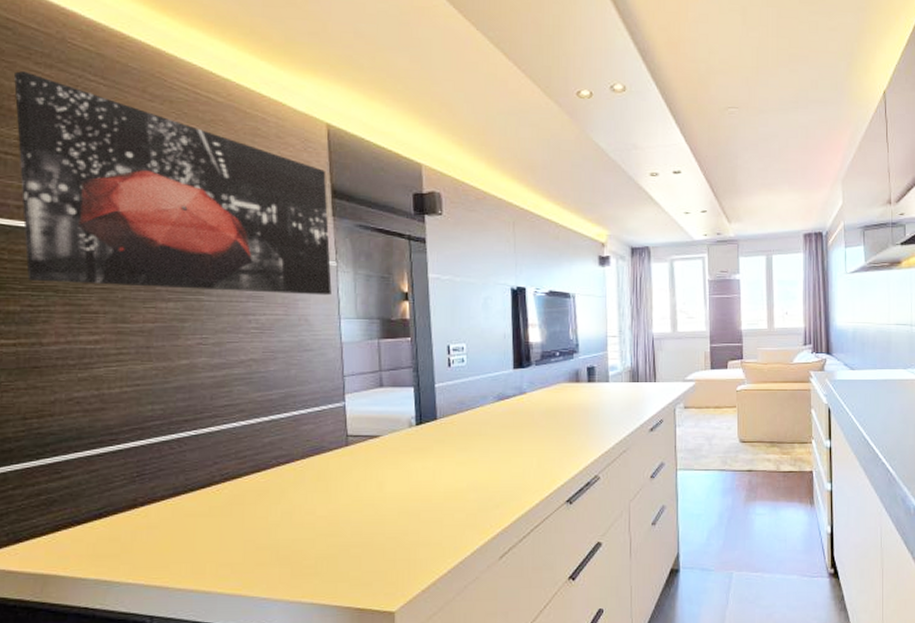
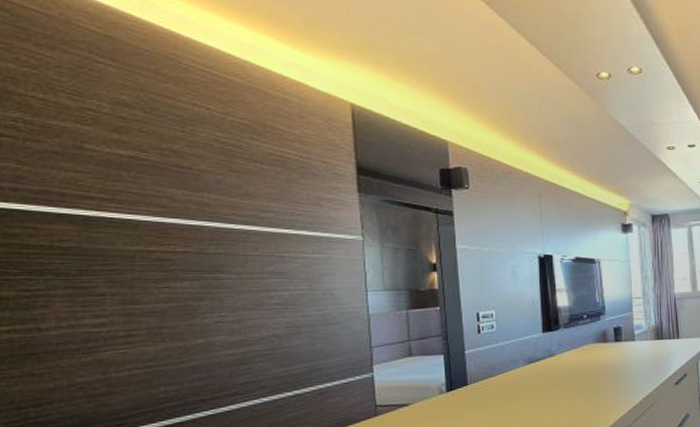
wall art: present [13,71,332,296] -> none [10,52,358,269]

